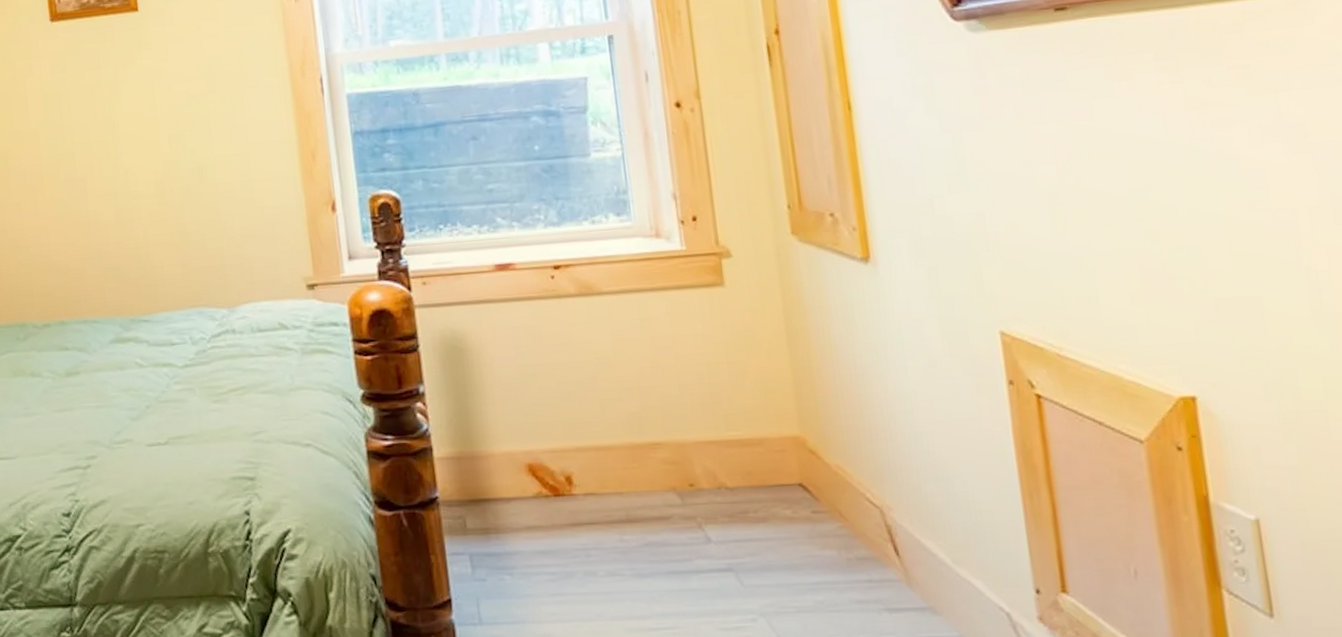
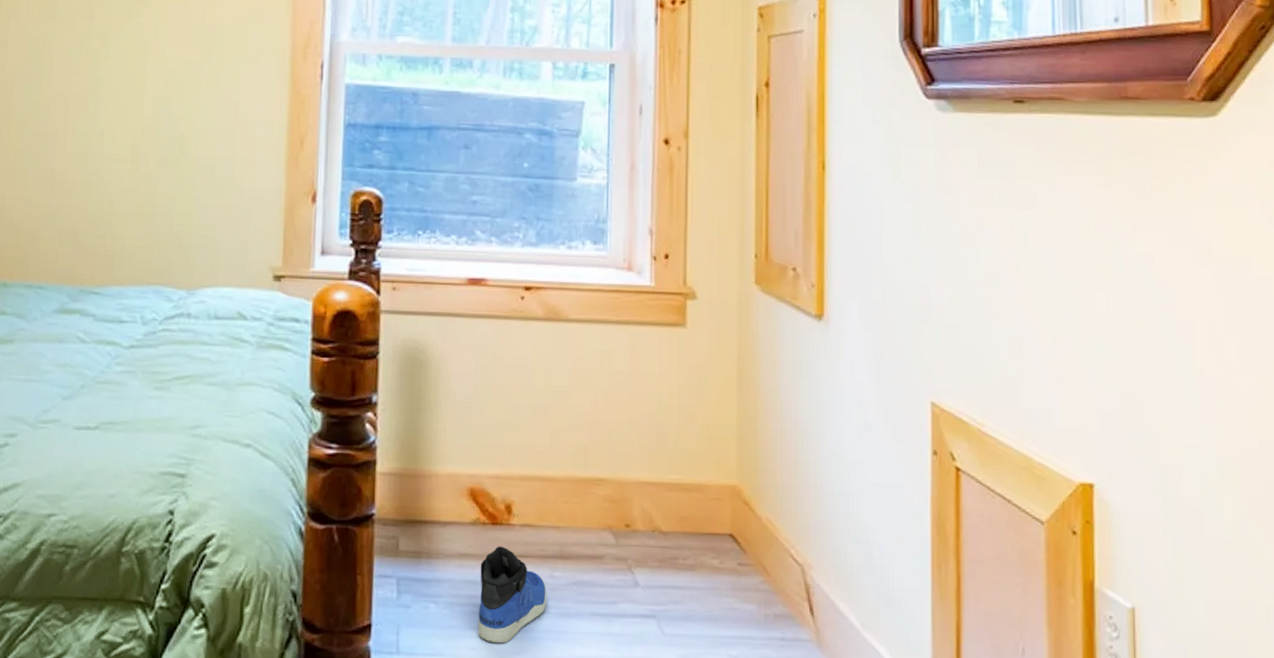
sneaker: none [548,516,621,608] -> present [478,546,547,644]

